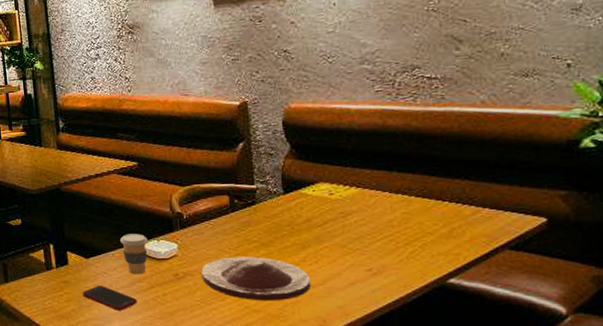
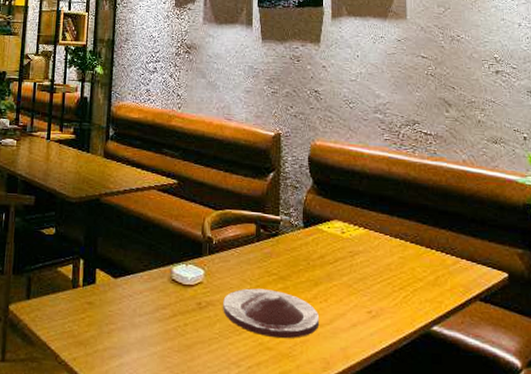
cell phone: present [82,285,137,311] -> none [104,309,158,340]
coffee cup: present [119,234,148,275] -> none [150,255,177,301]

